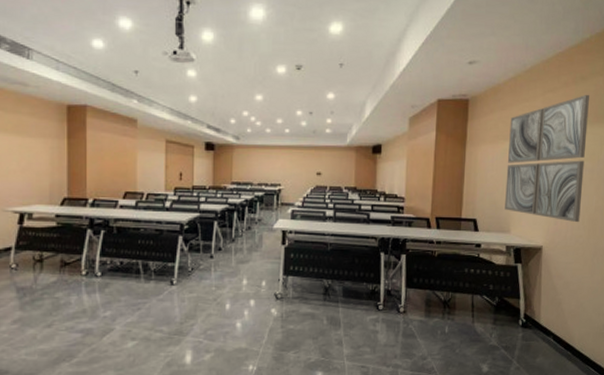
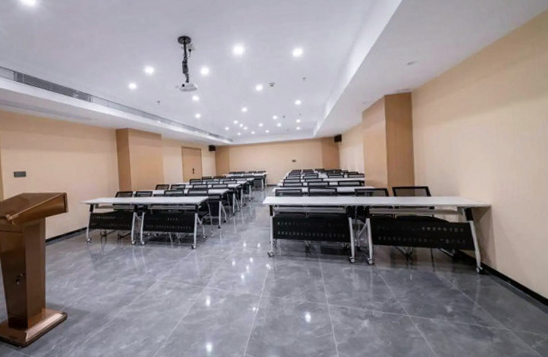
wall art: present [505,94,589,223] -> none [449,75,525,184]

